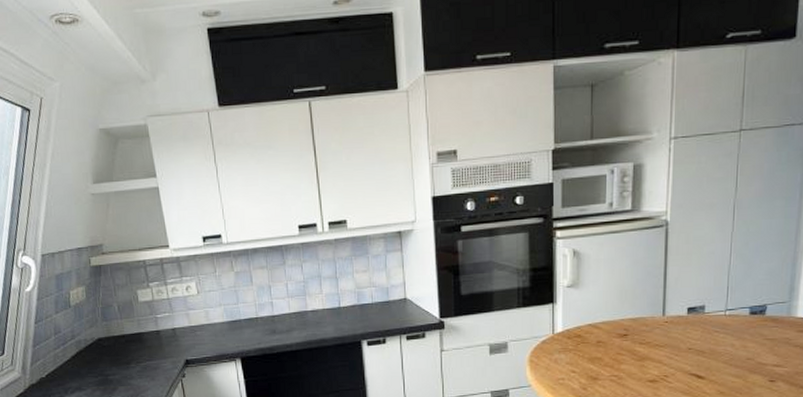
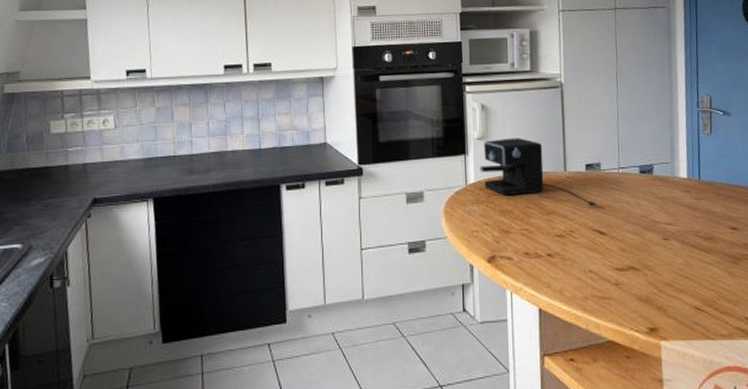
coffee maker: none [568,283,697,351] -> present [480,138,597,207]

